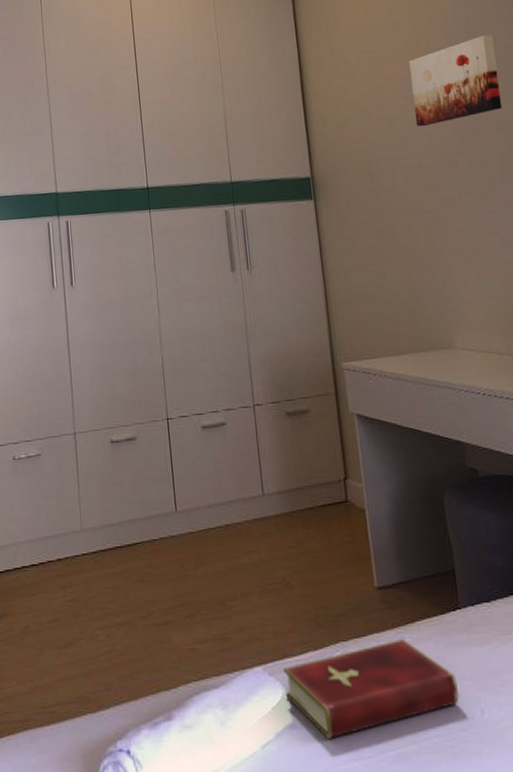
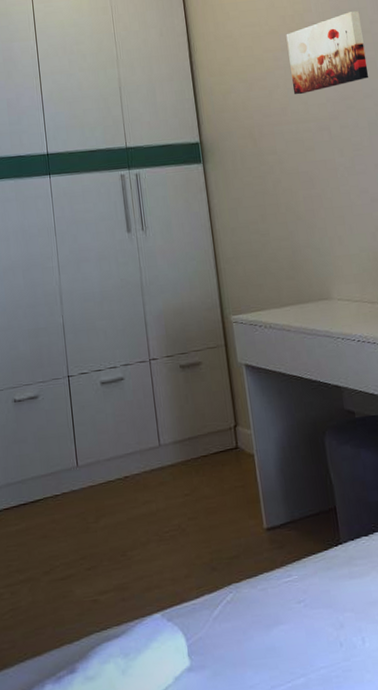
hardcover book: present [283,639,459,739] -> none [180,577,343,679]

